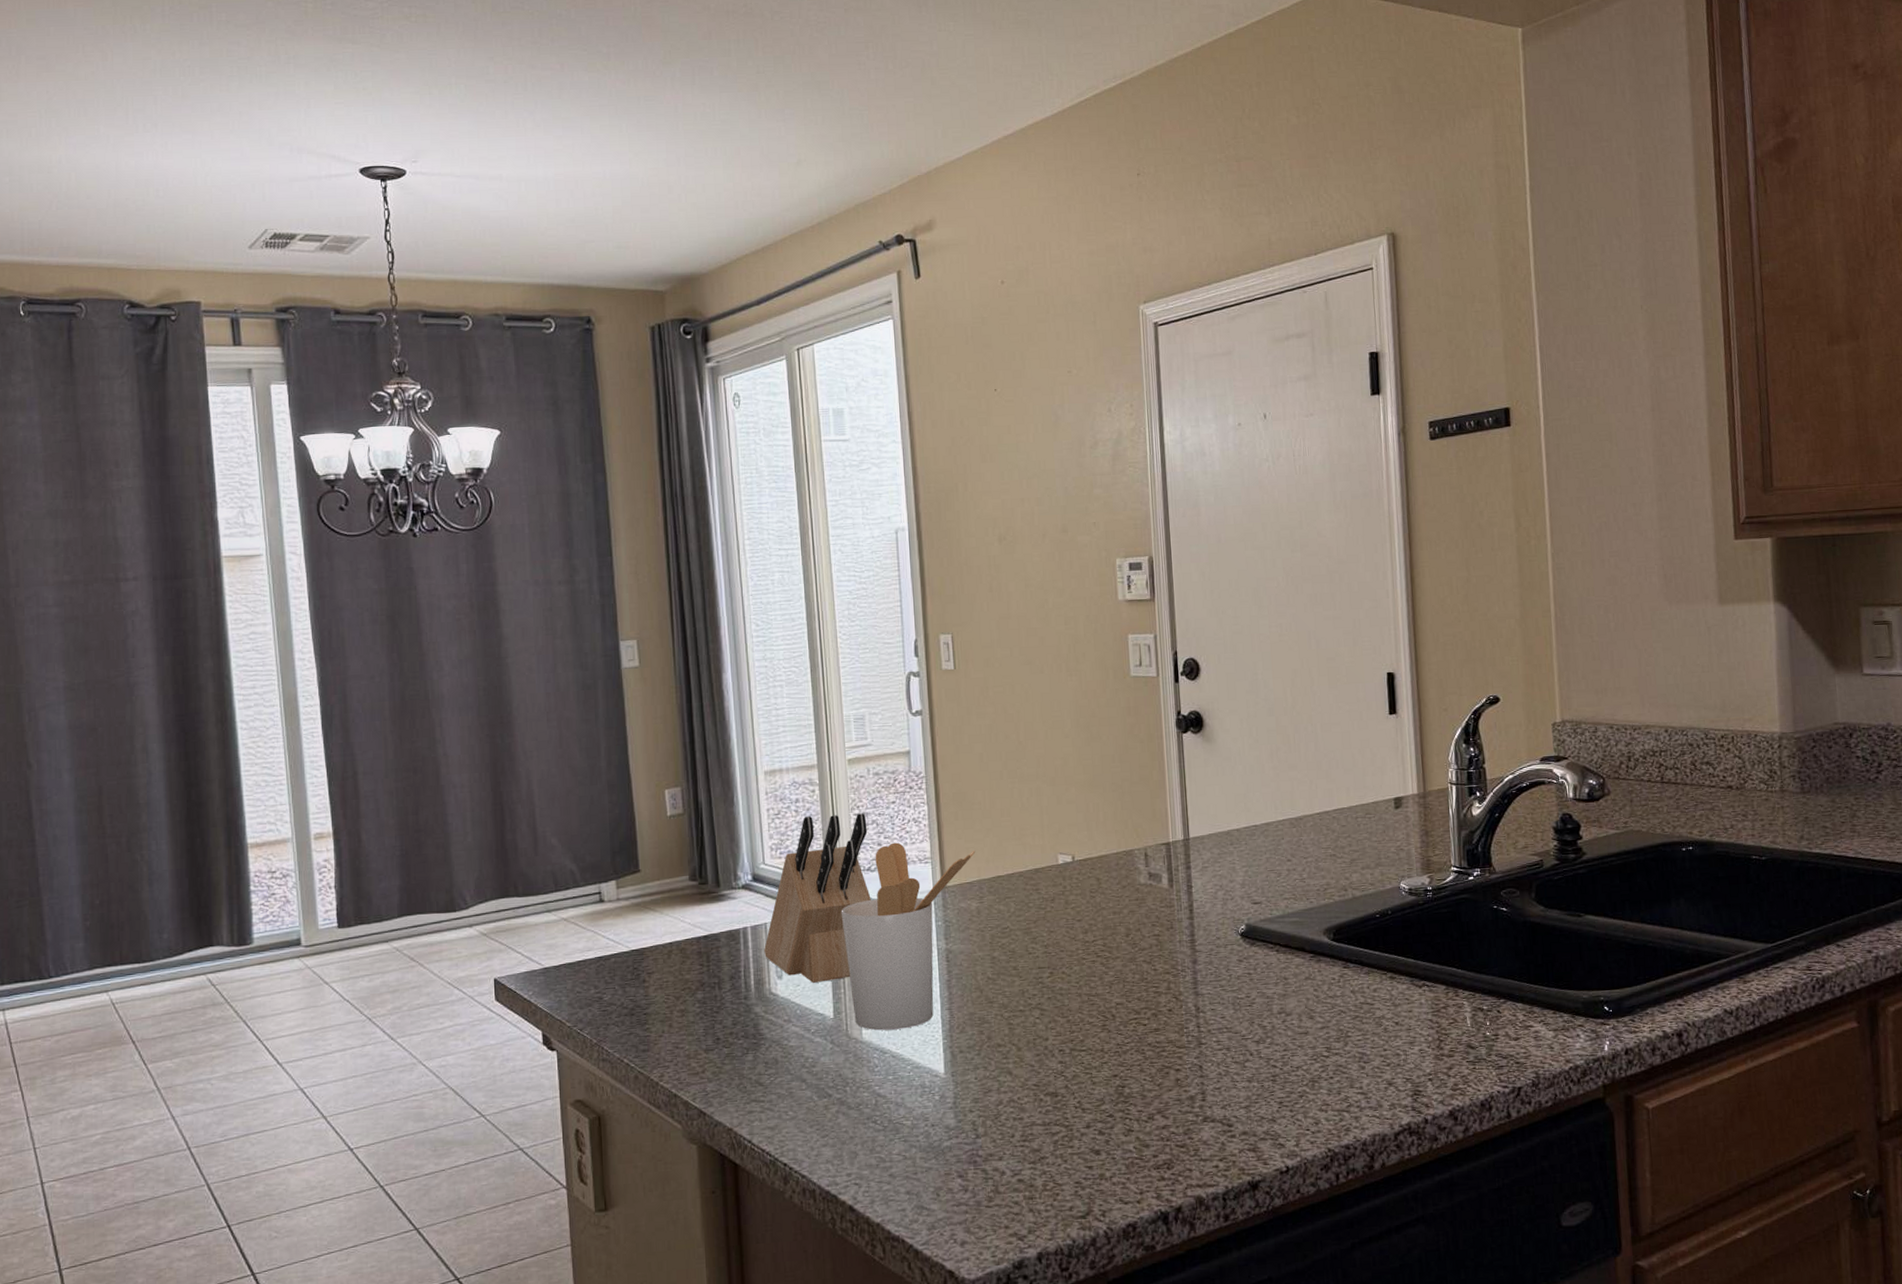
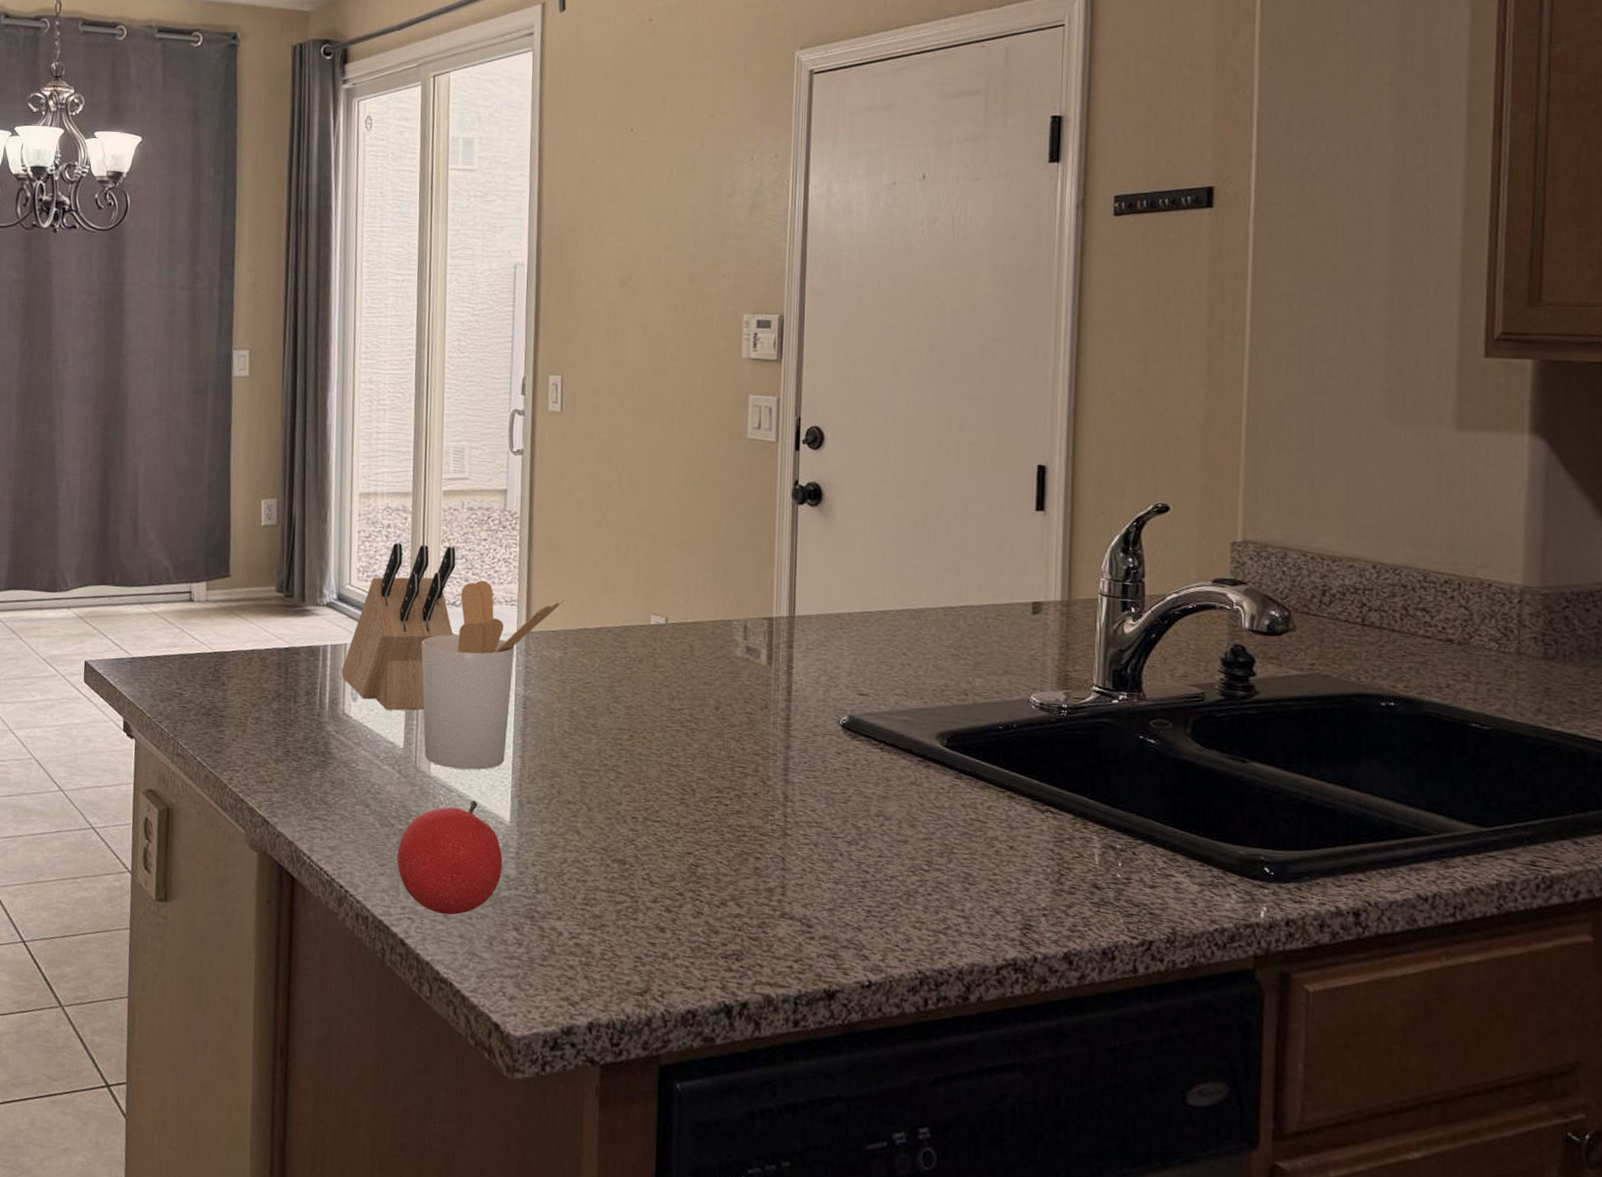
fruit: none [838,1058,942,1175] -> present [397,800,503,915]

